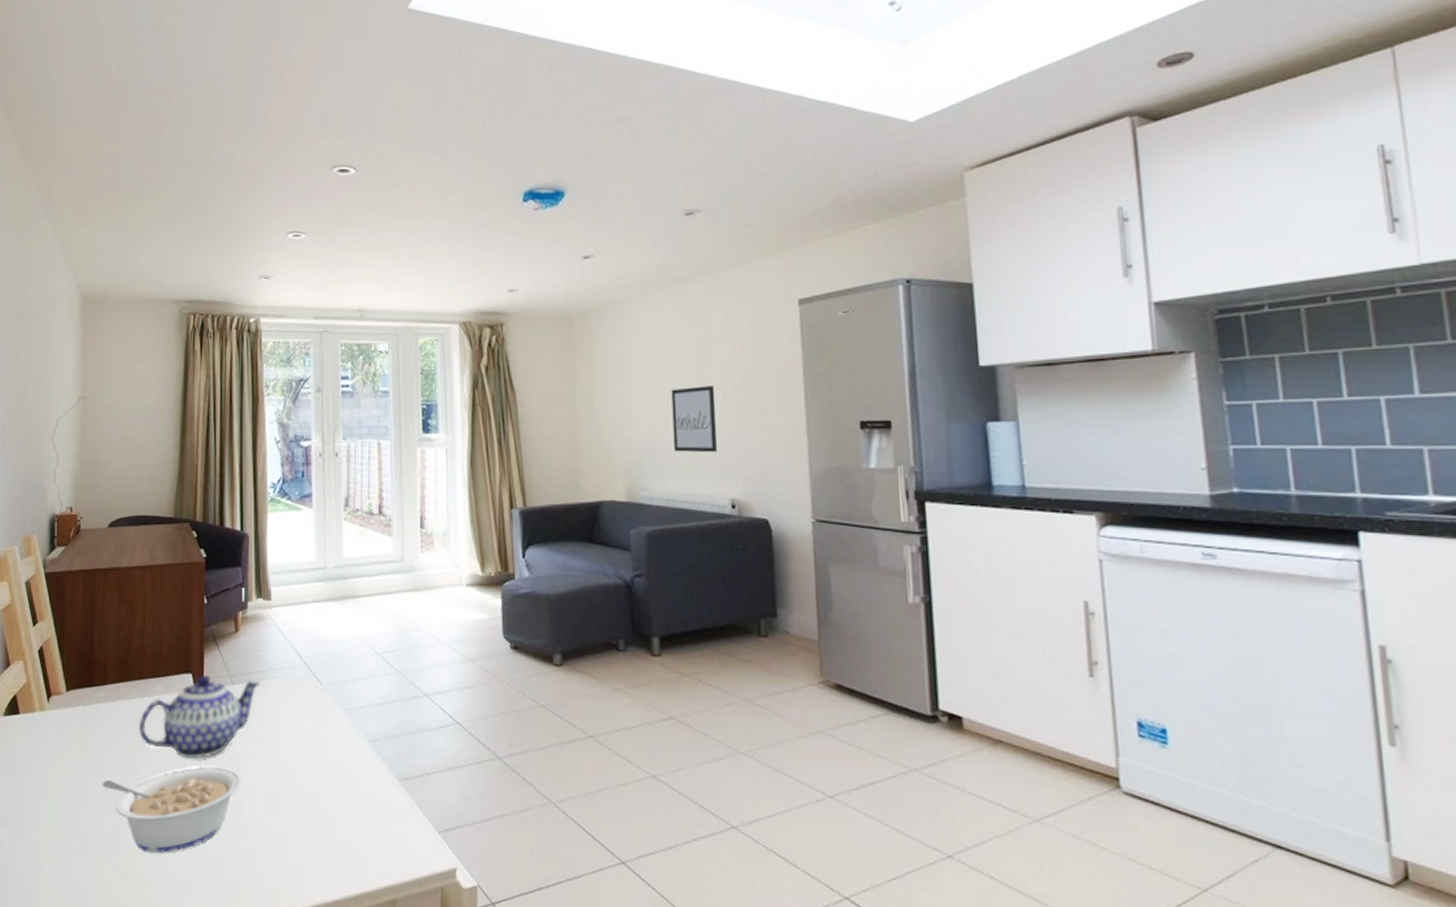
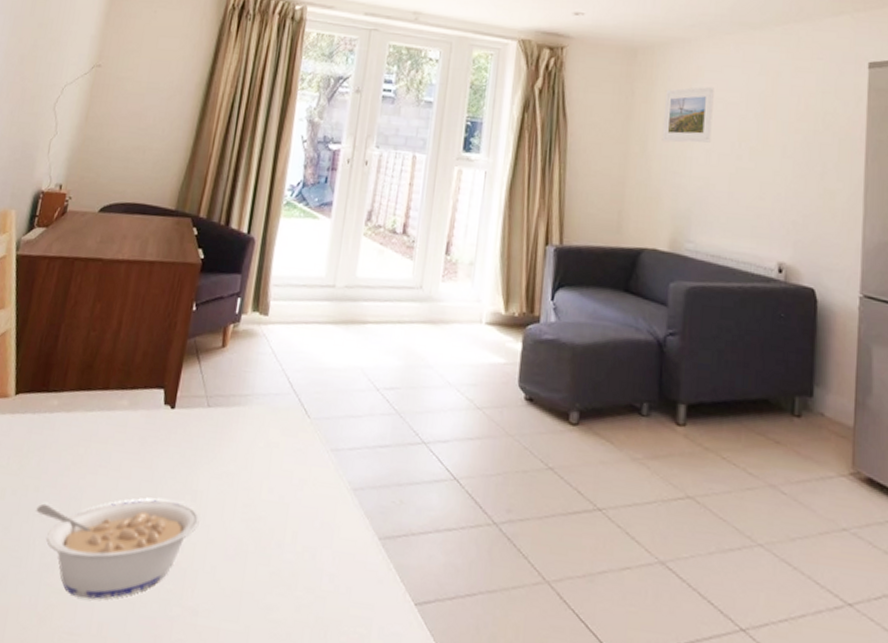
teapot: present [139,674,260,759] -> none [91,392,241,491]
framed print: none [604,342,653,401] -> present [662,86,714,144]
wall art: present [671,386,717,453] -> none [725,138,775,211]

